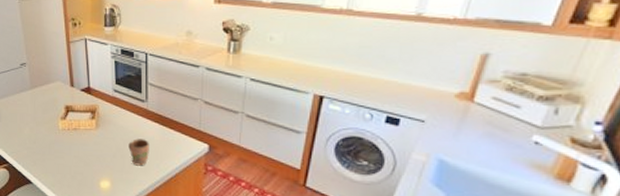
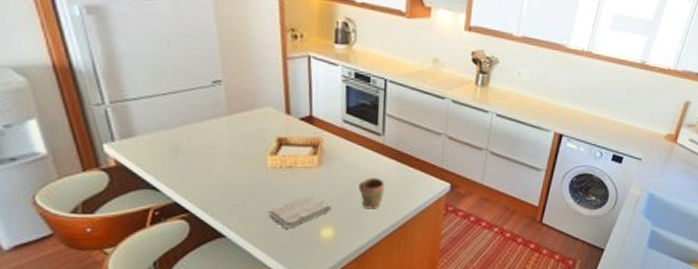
washcloth: none [62,153,107,180] -> present [269,196,331,229]

